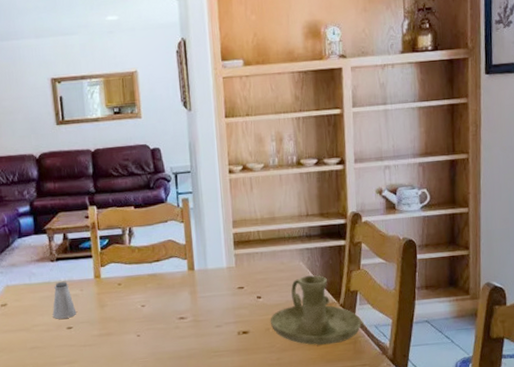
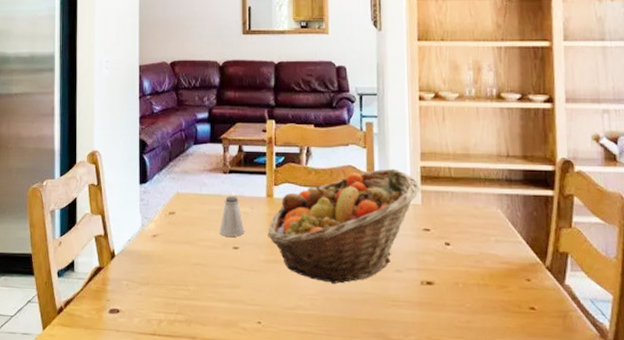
fruit basket: none [98,238,234,347] -> present [268,168,420,285]
candle holder: present [270,275,361,346] -> none [459,226,573,315]

